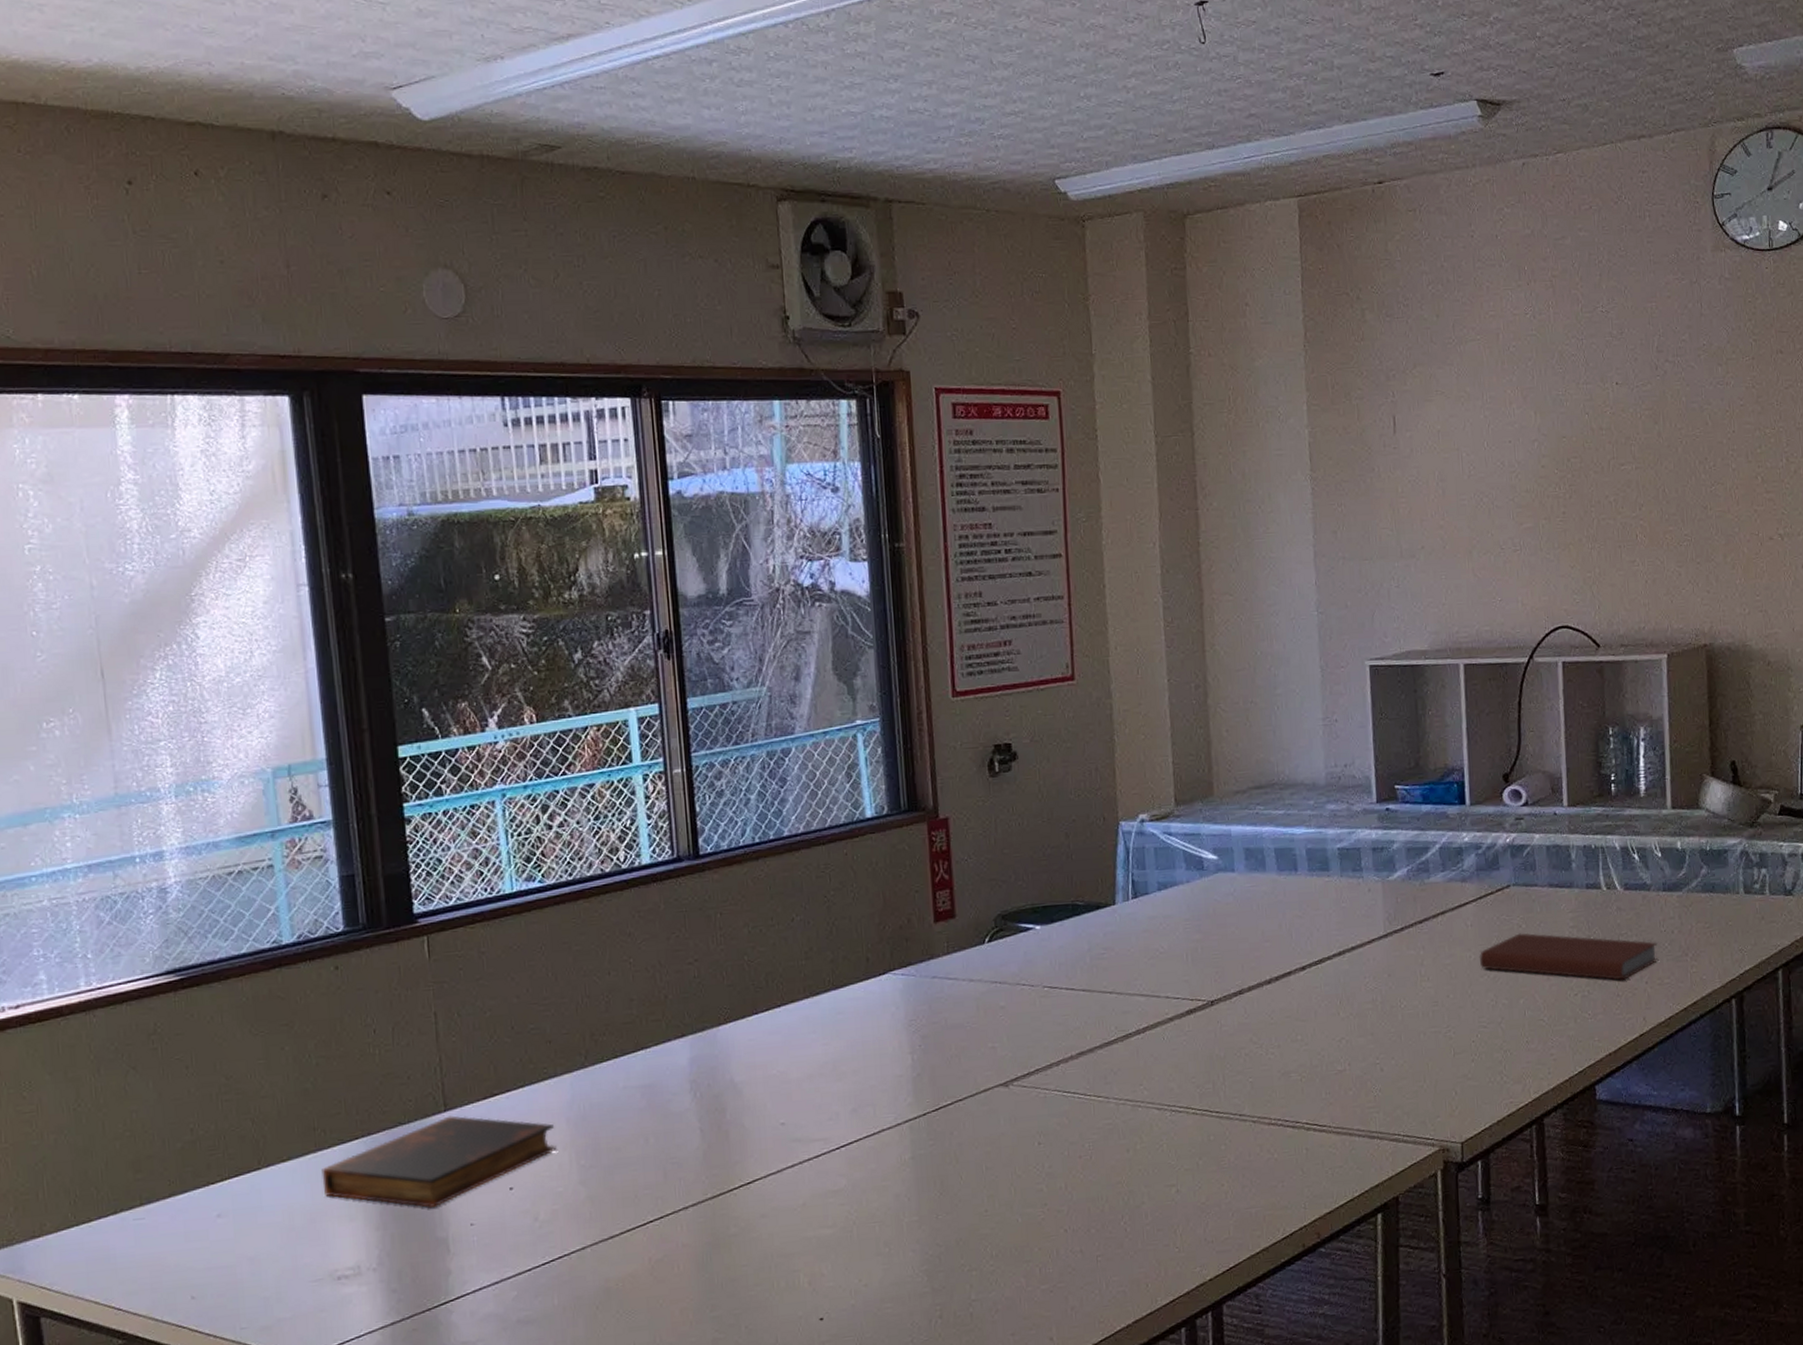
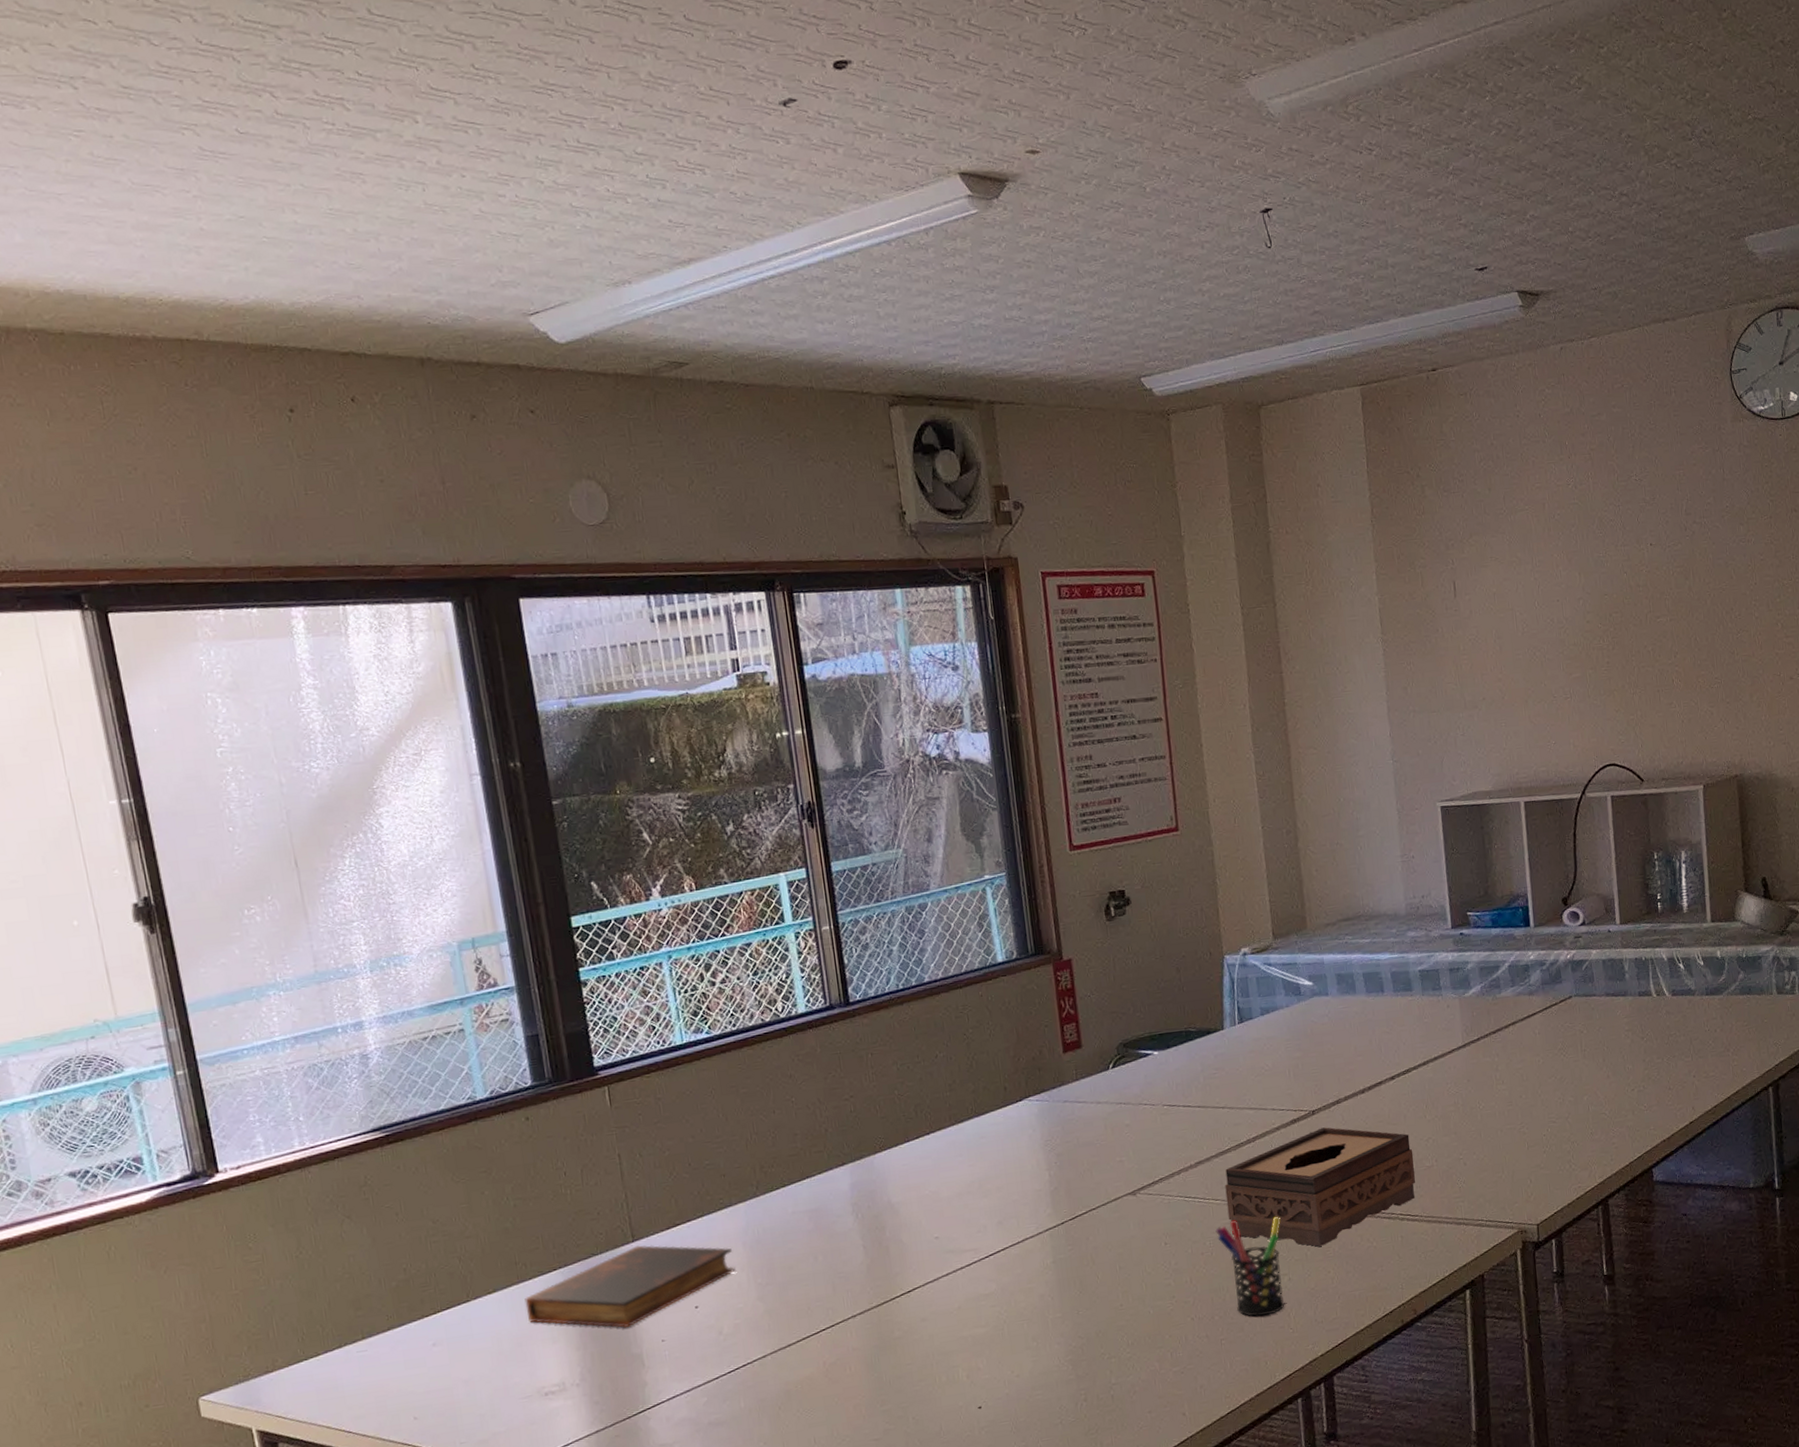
pen holder: none [1096,1118,1171,1232] -> present [1215,1216,1285,1317]
tissue box: none [1109,1020,1324,1157] -> present [1225,1127,1415,1247]
book: present [1479,932,1659,981] -> none [1546,1037,1704,1076]

